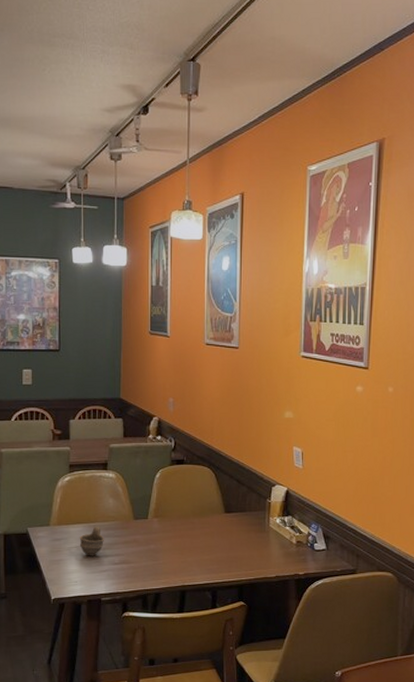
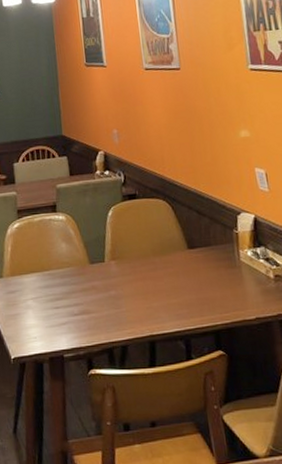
cup: present [79,526,105,556] -> none [34,274,62,308]

